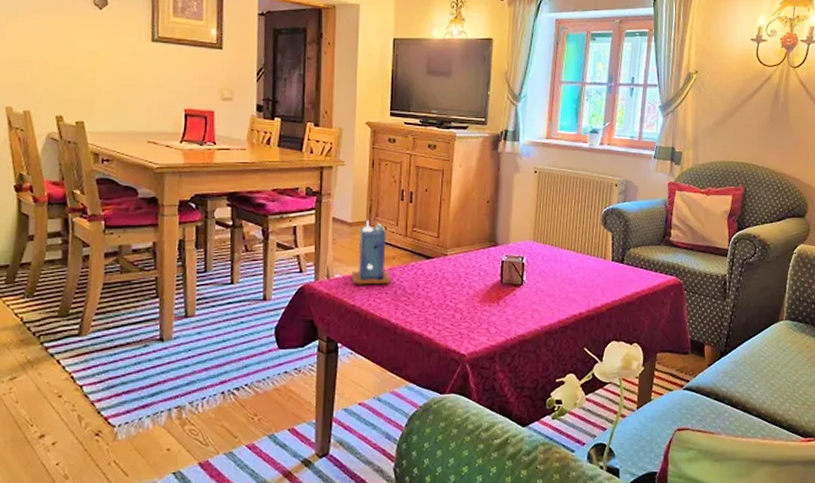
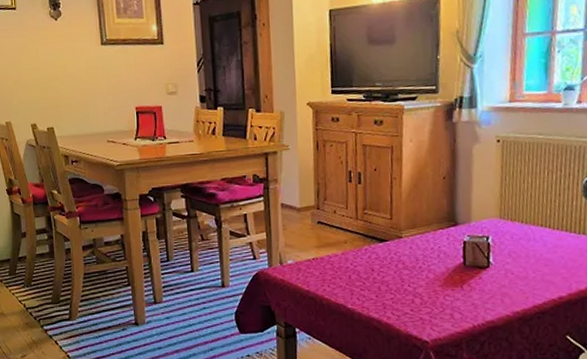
candle: present [351,220,391,285] -> none [303,204,345,271]

